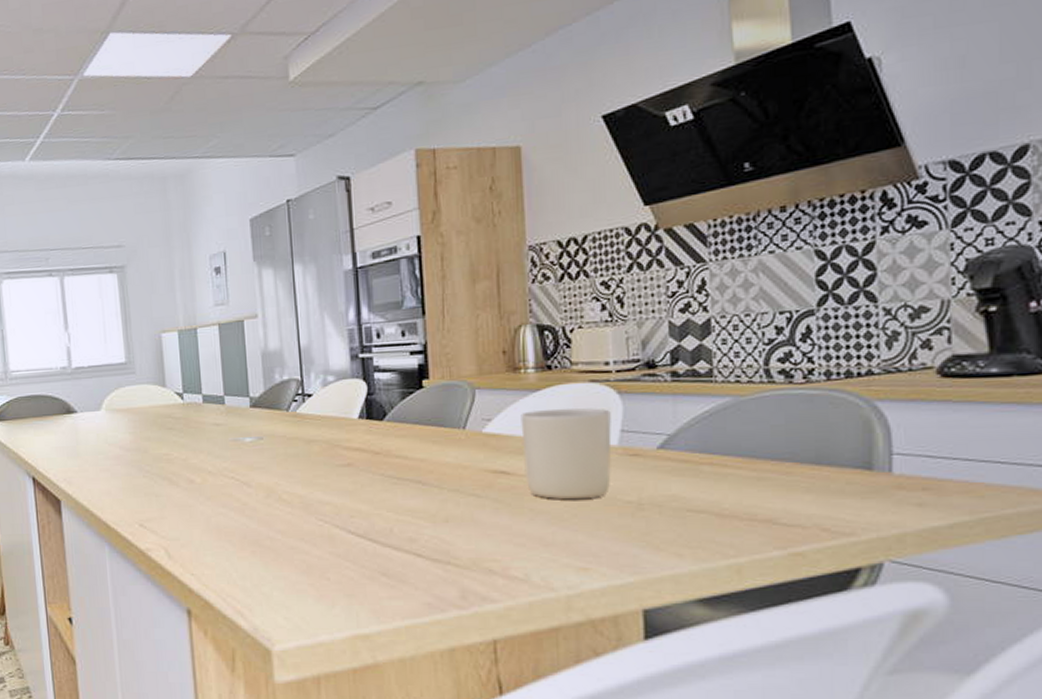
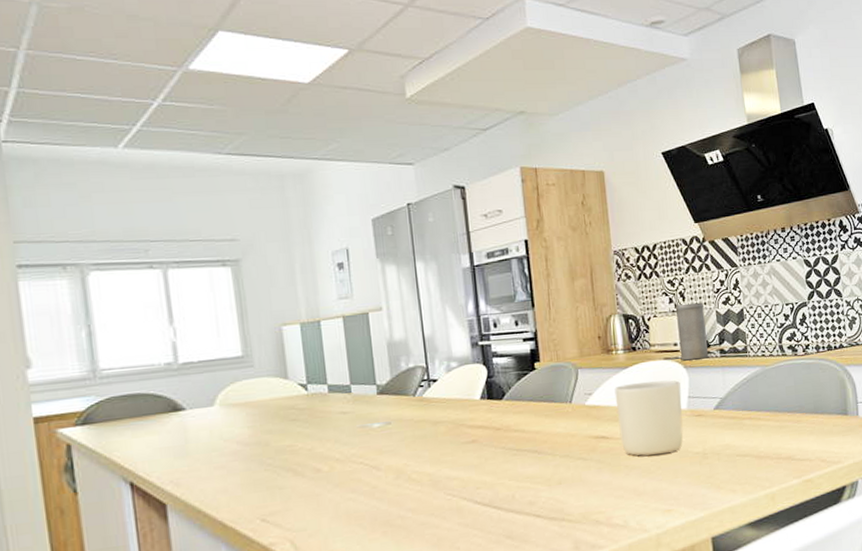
canister: none [609,309,654,385] -> present [675,302,709,361]

